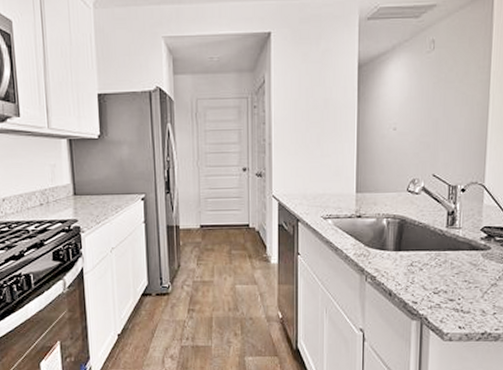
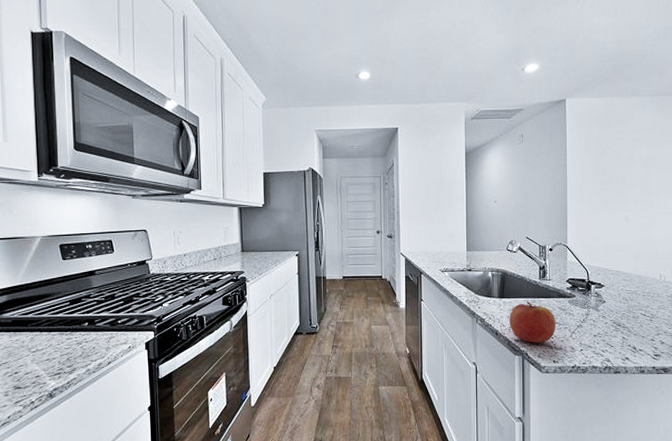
fruit: none [406,255,464,306] -> present [509,302,556,343]

